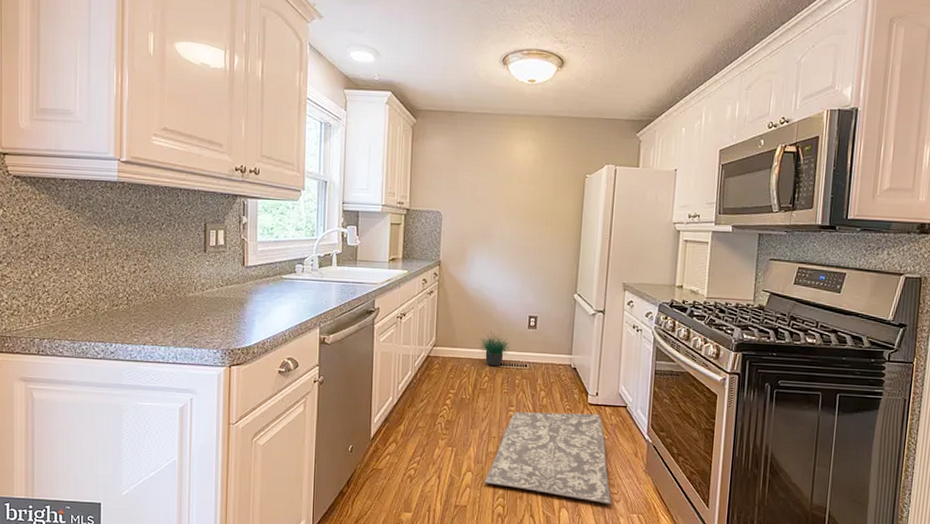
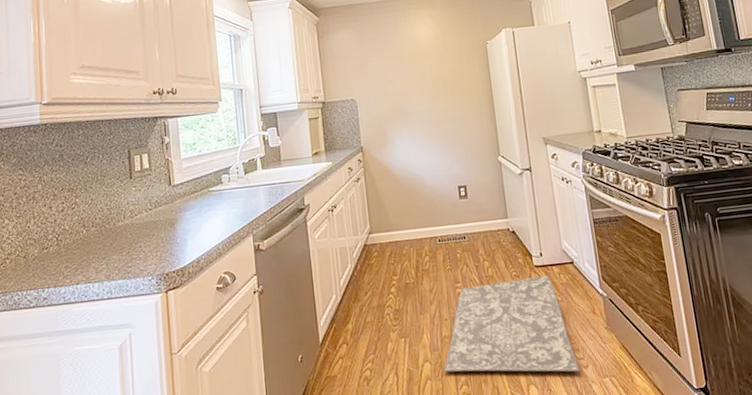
potted plant: present [479,330,510,367] -> none [414,206,446,245]

